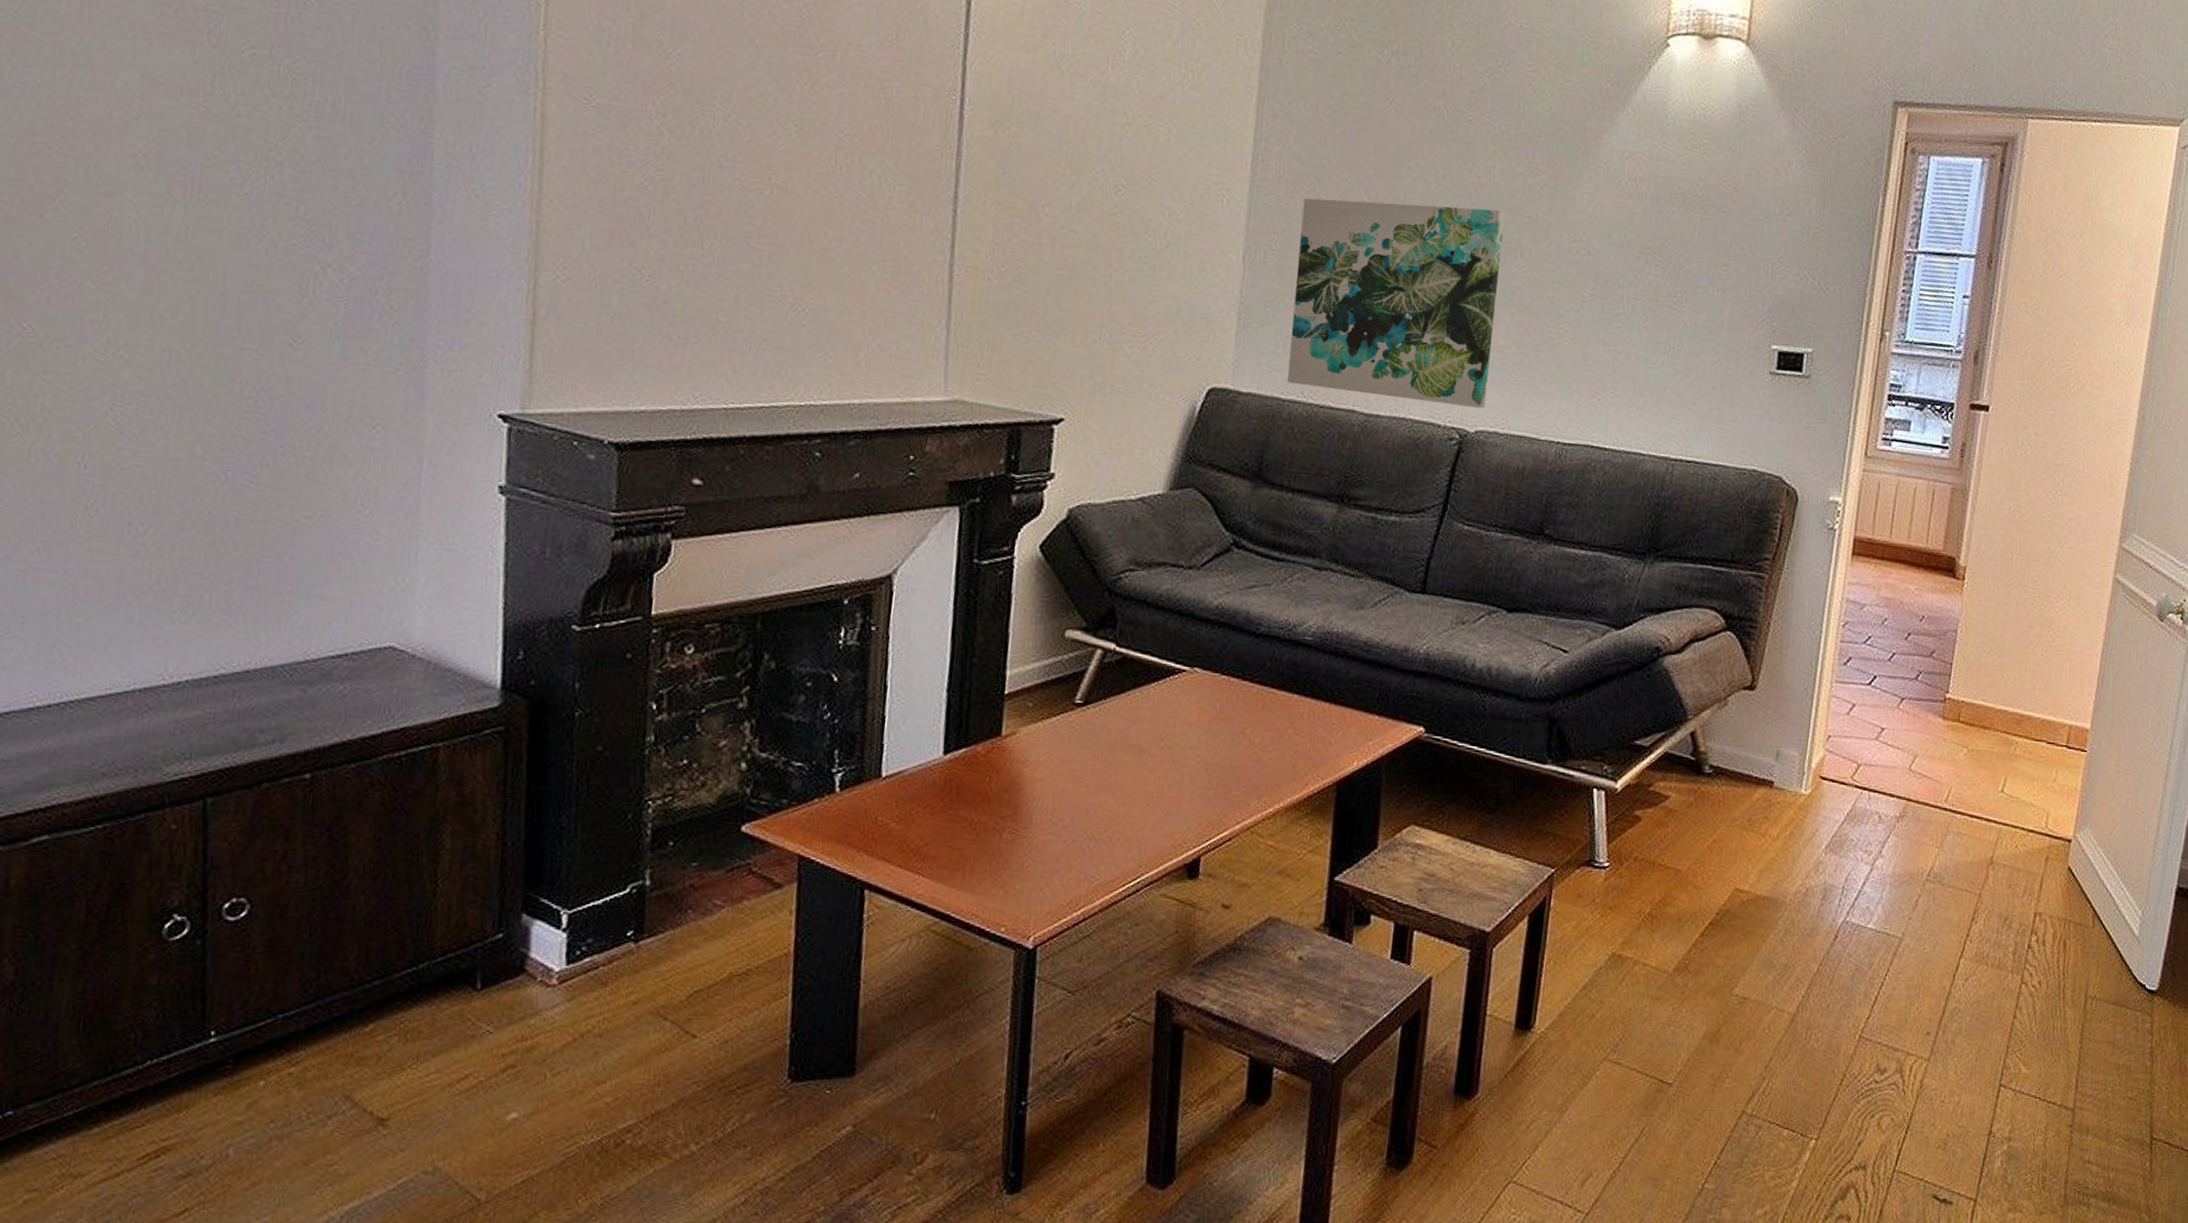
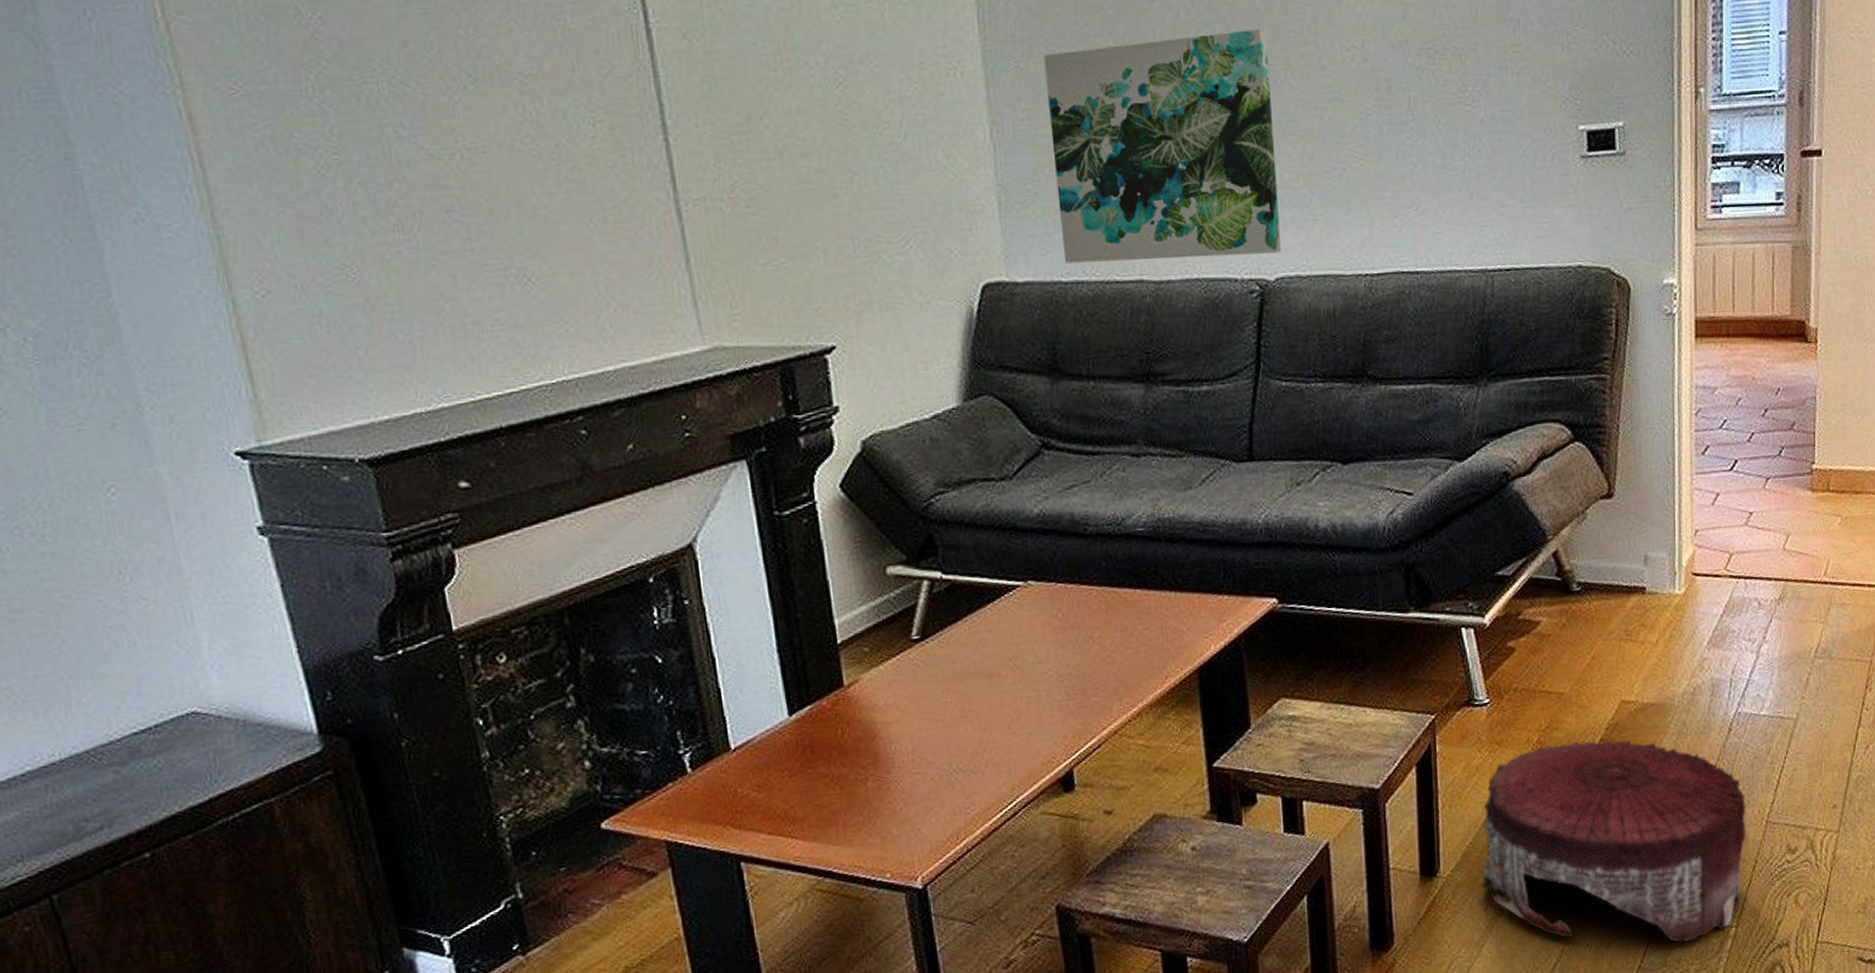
pouf: none [1570,919,1843,1146] -> present [1479,740,1747,943]

